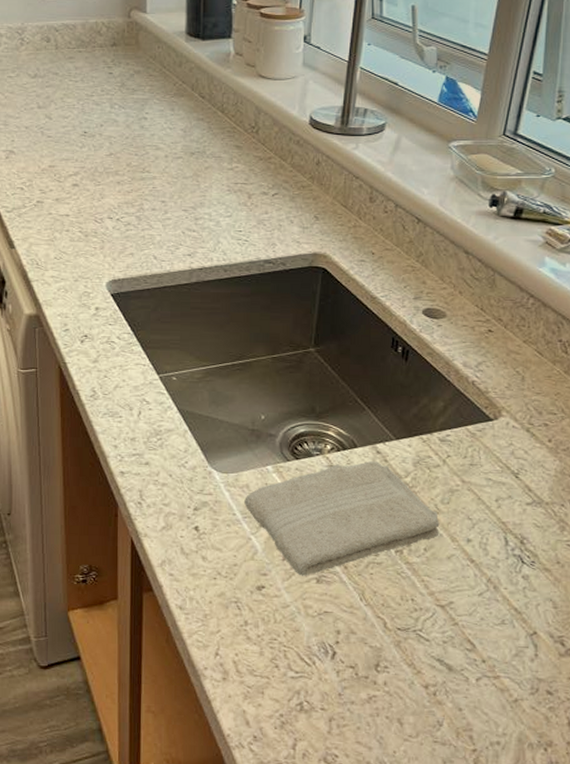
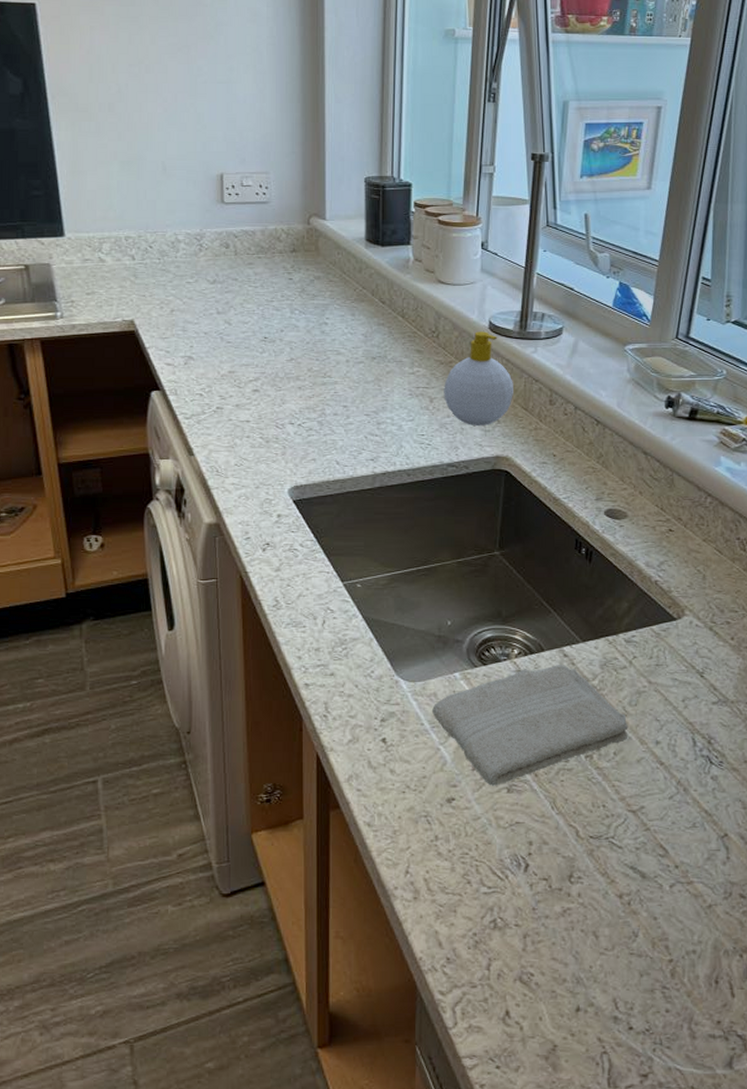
soap bottle: none [262,127,333,222] -> present [444,331,513,425]

